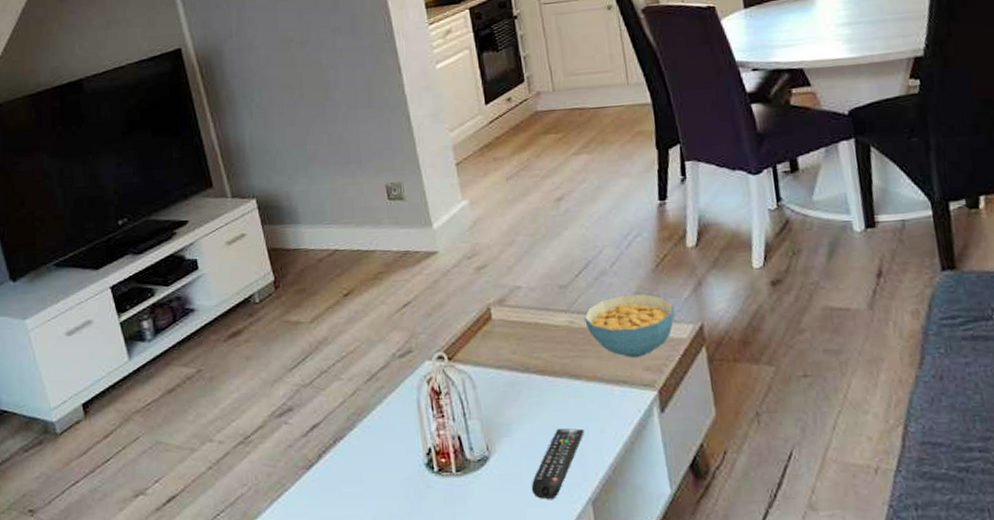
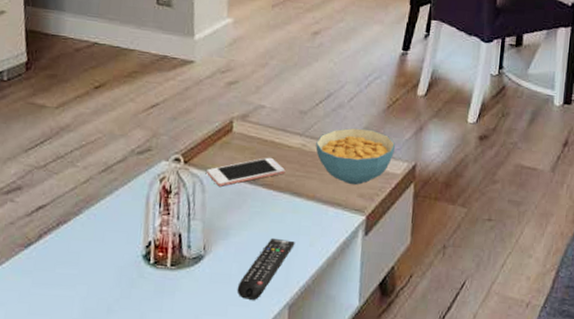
cell phone: none [473,340,558,380] -> present [207,157,286,187]

